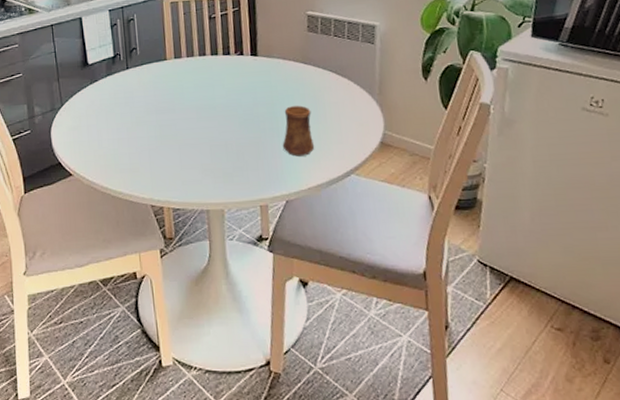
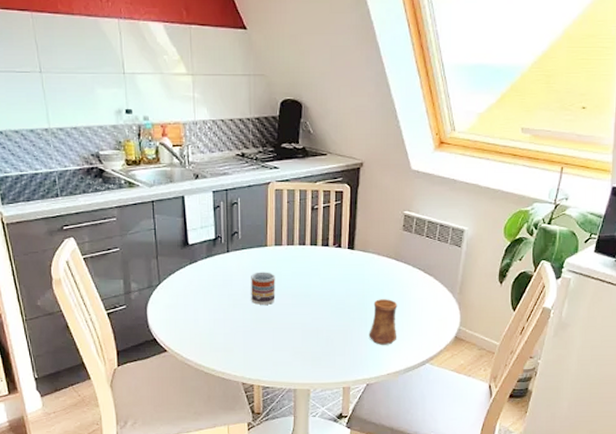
cup: none [152,86,179,121] -> present [251,272,276,305]

